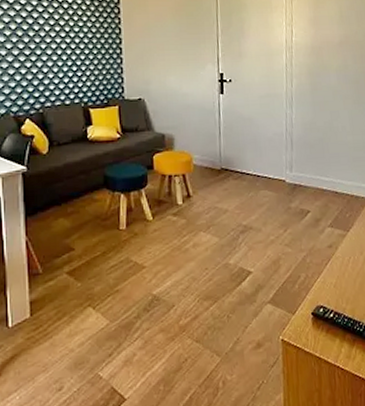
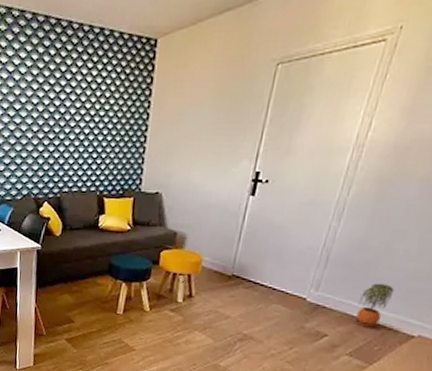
potted plant: none [323,157,346,198] -> present [354,283,395,328]

